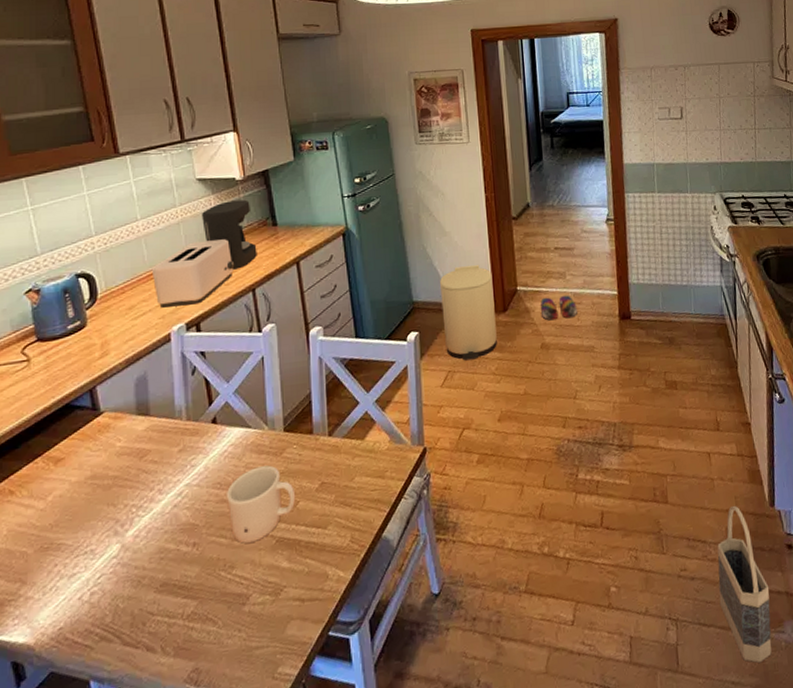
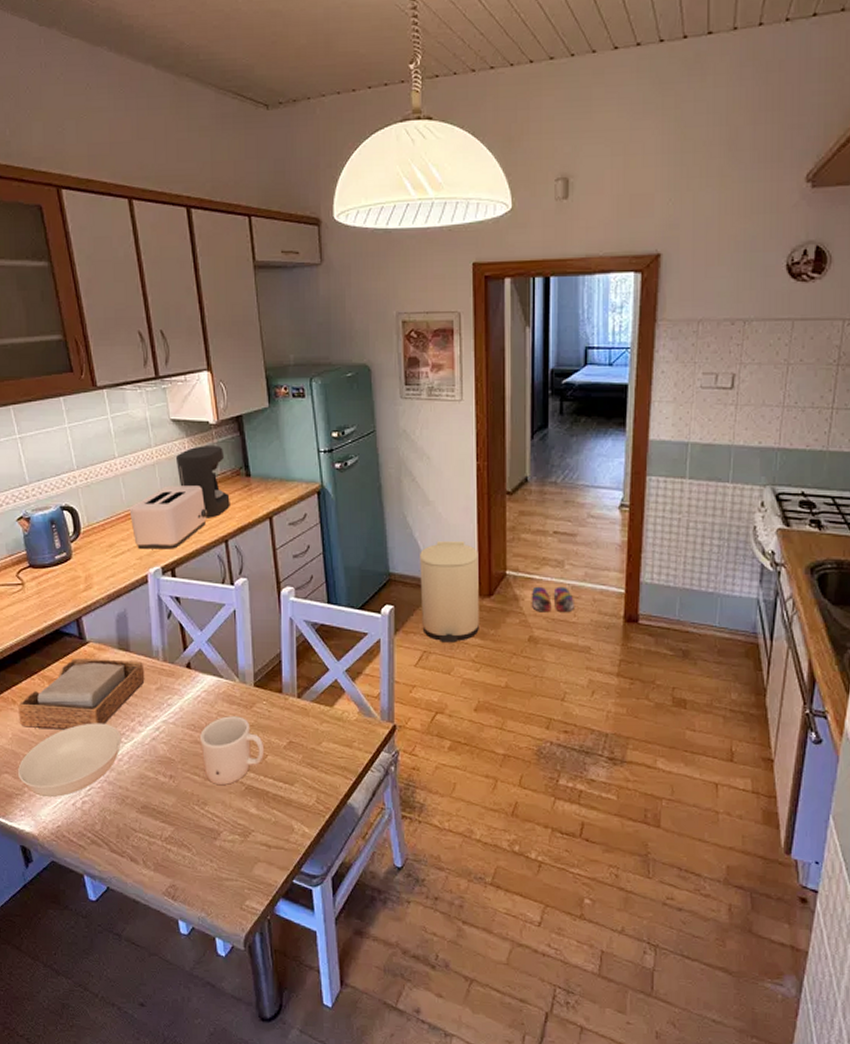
bowl: none [11,498,139,597] -> present [17,723,122,798]
napkin holder: none [16,424,166,520] -> present [18,658,145,730]
bag: present [717,506,772,664] -> none [708,845,771,1009]

